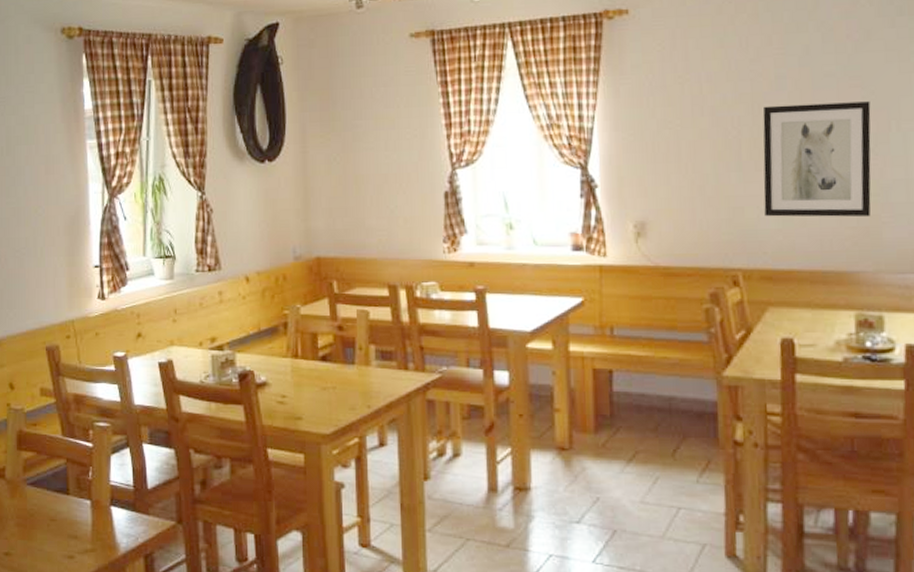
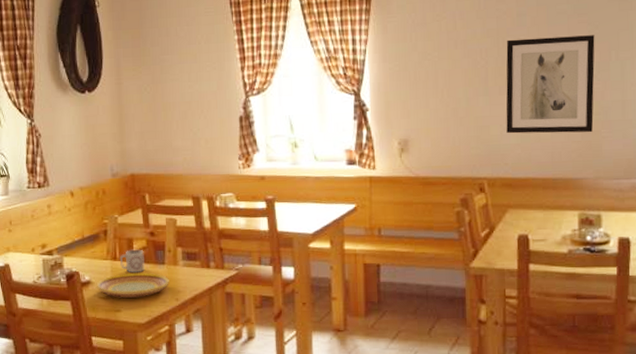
plate: none [274,373,360,403] -> present [96,272,169,298]
cup: none [301,346,331,374] -> present [119,249,145,273]

